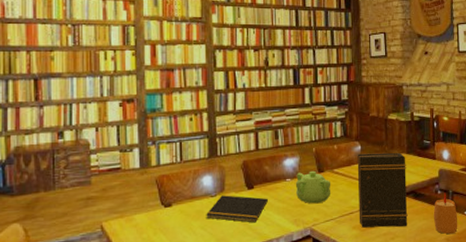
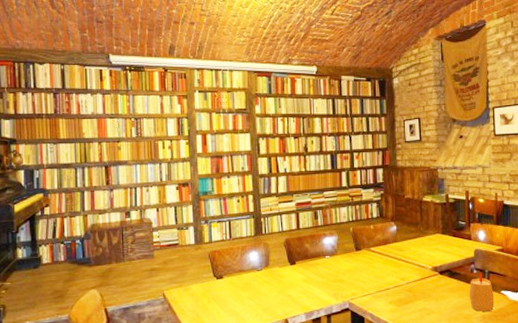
notepad: present [206,195,268,223] -> none [253,269,309,295]
teapot: present [295,170,331,204] -> none [334,248,368,280]
book: present [357,152,408,228] -> none [393,233,443,304]

